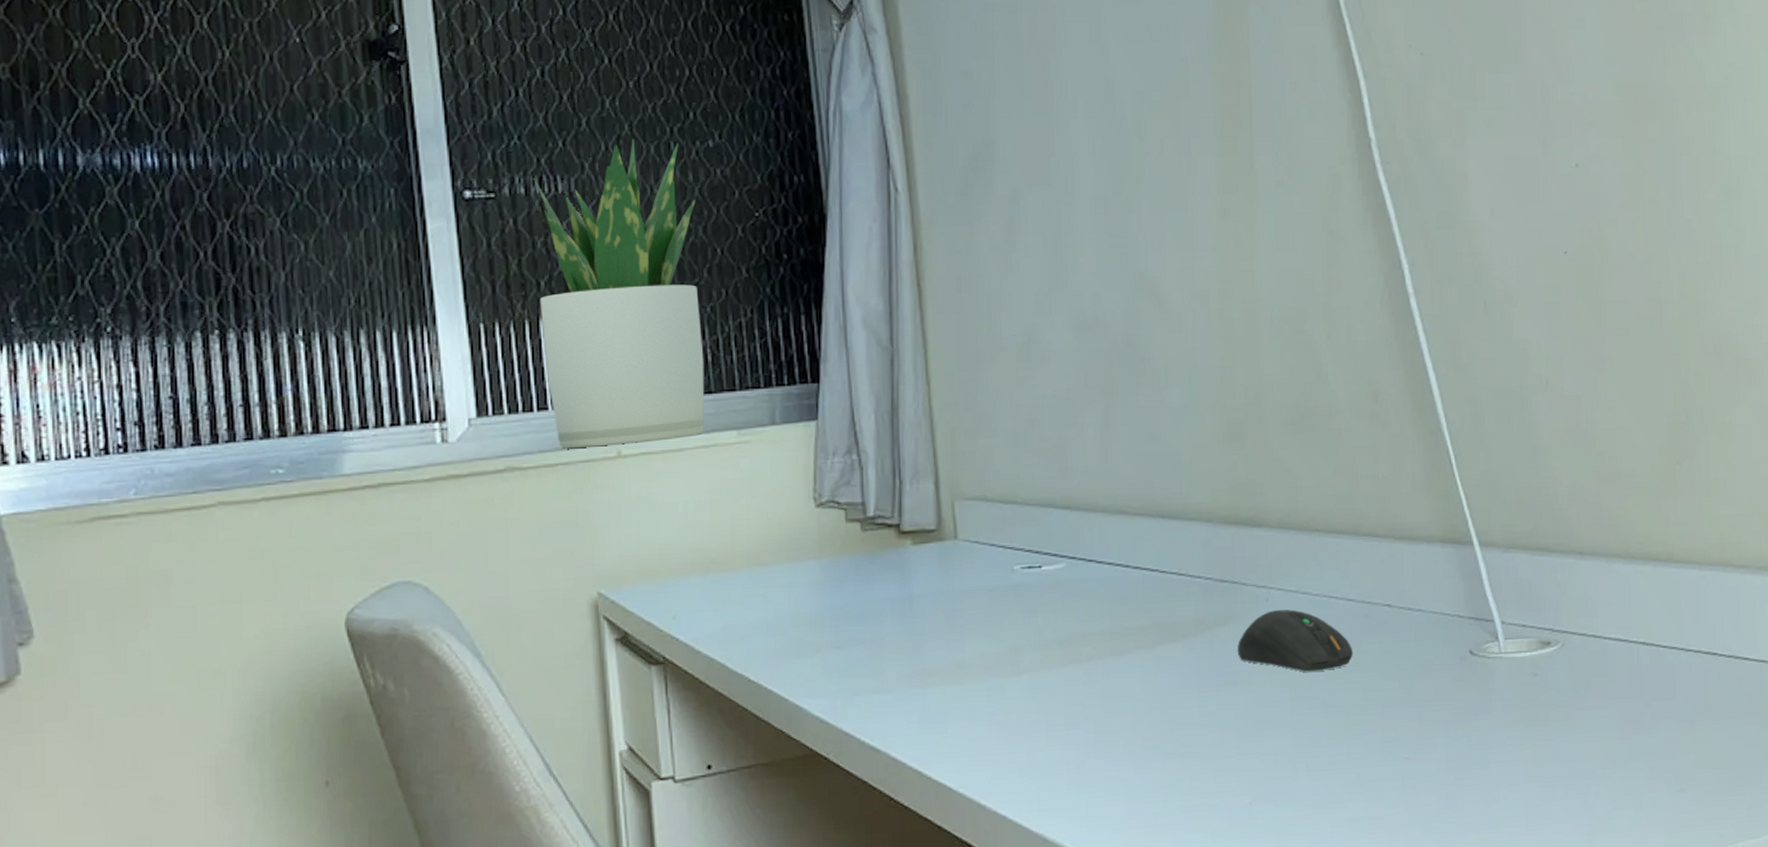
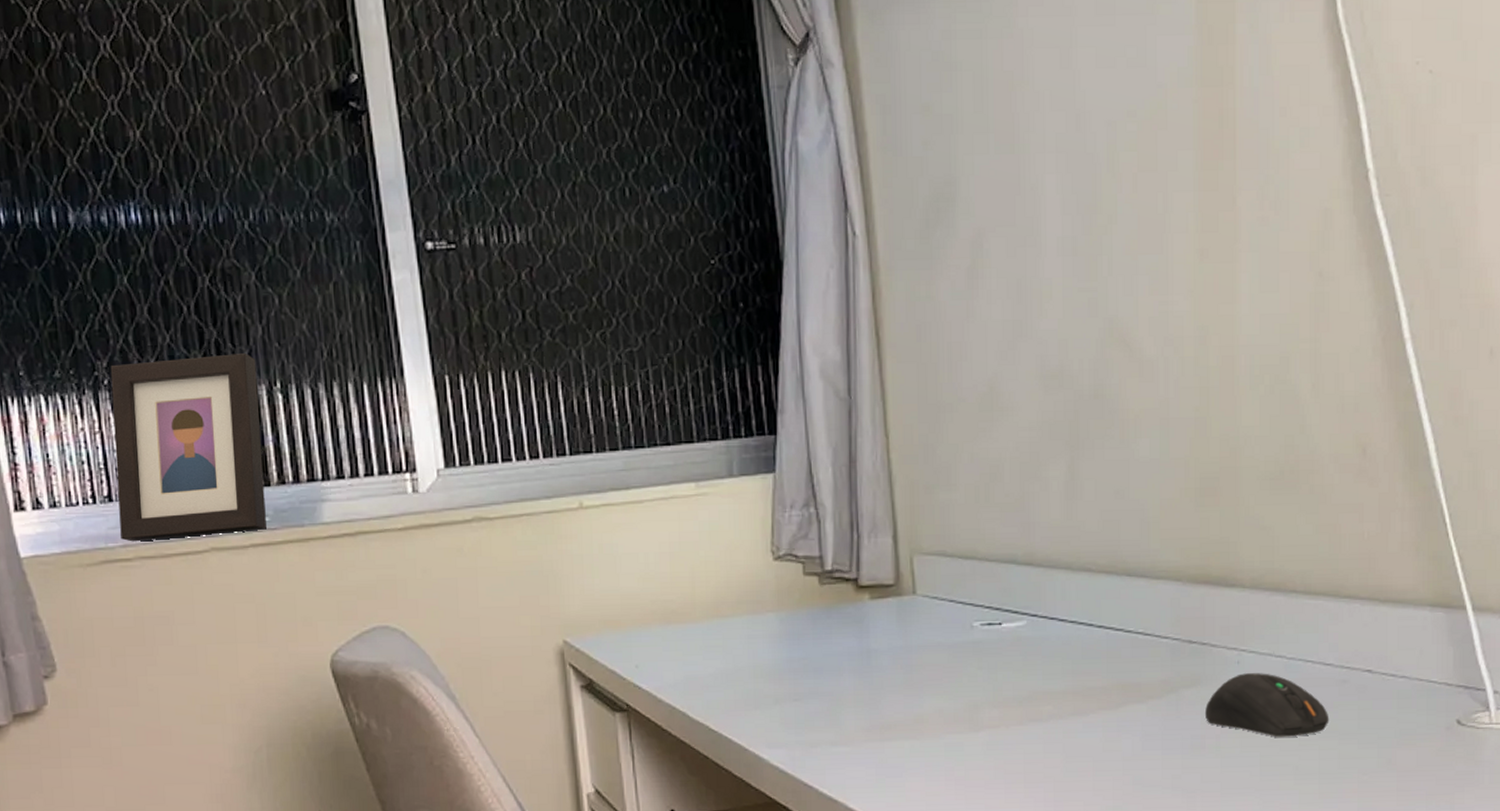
picture frame: none [115,300,281,497] -> present [110,353,266,542]
planter: present [533,139,705,449] -> none [492,186,663,500]

